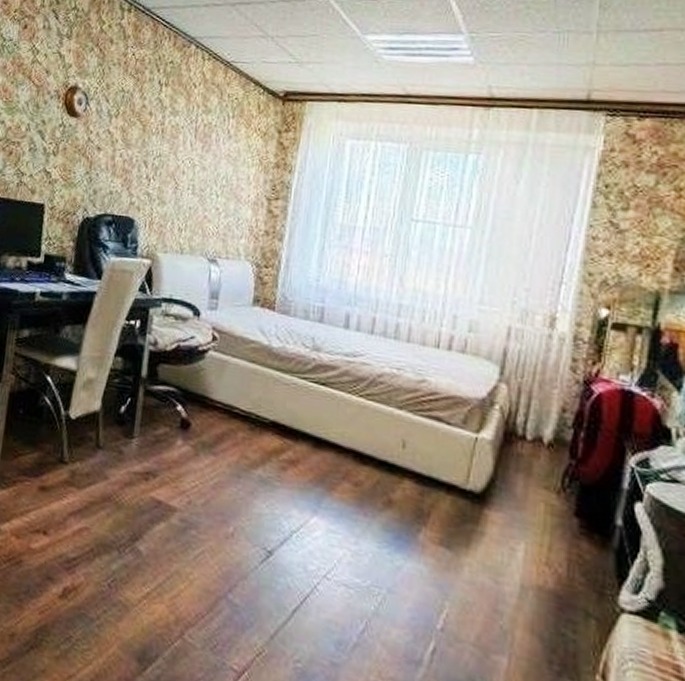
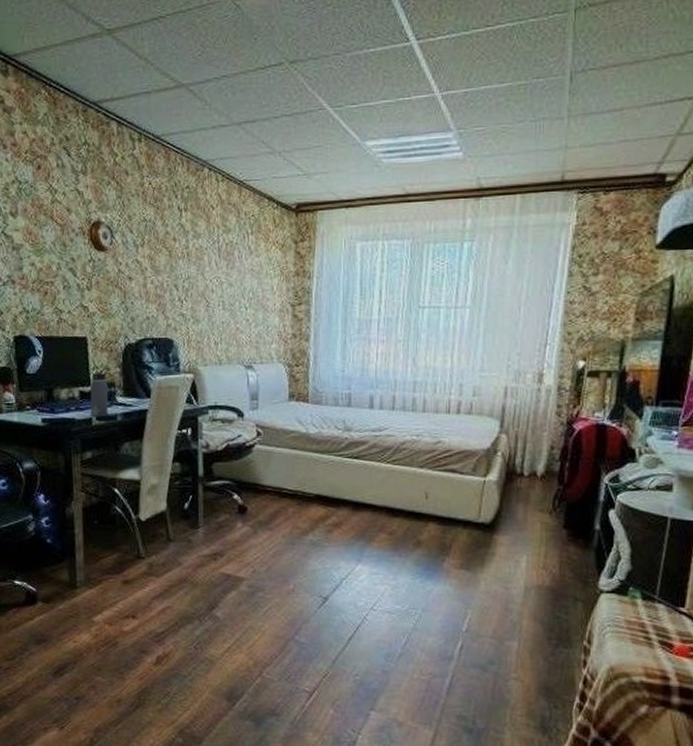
water bottle: none [35,238,62,294] -> present [90,366,109,418]

